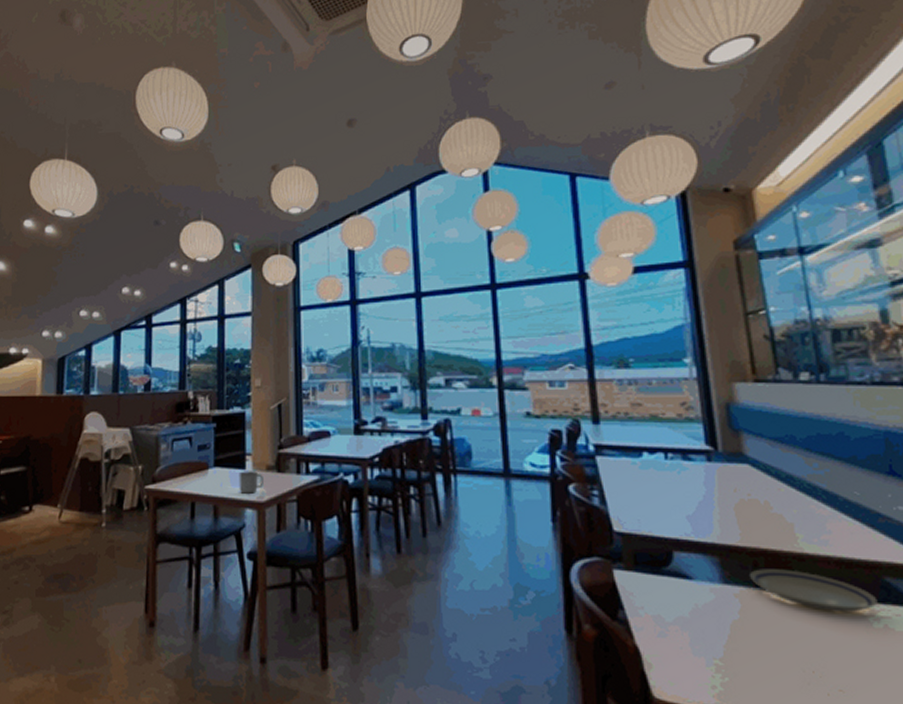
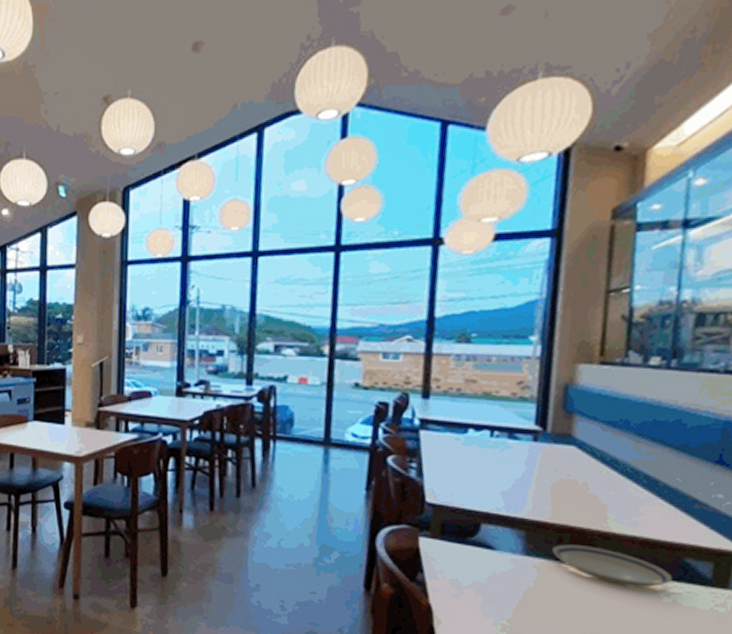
mug: present [238,471,263,494] -> none [57,426,82,448]

